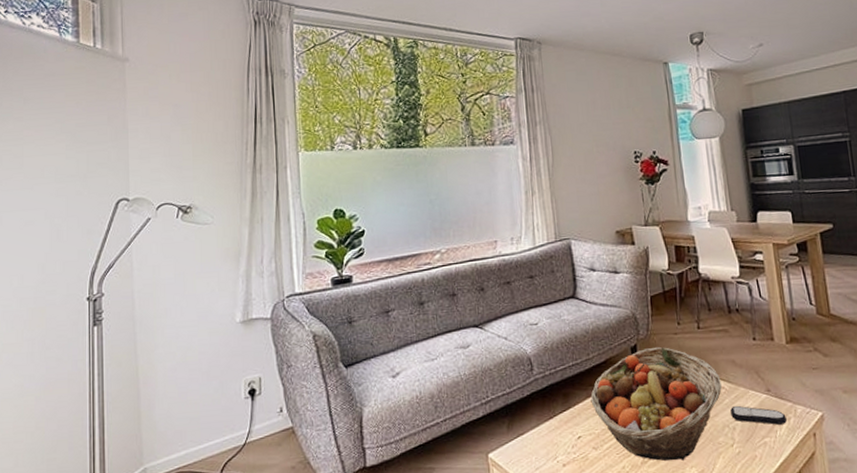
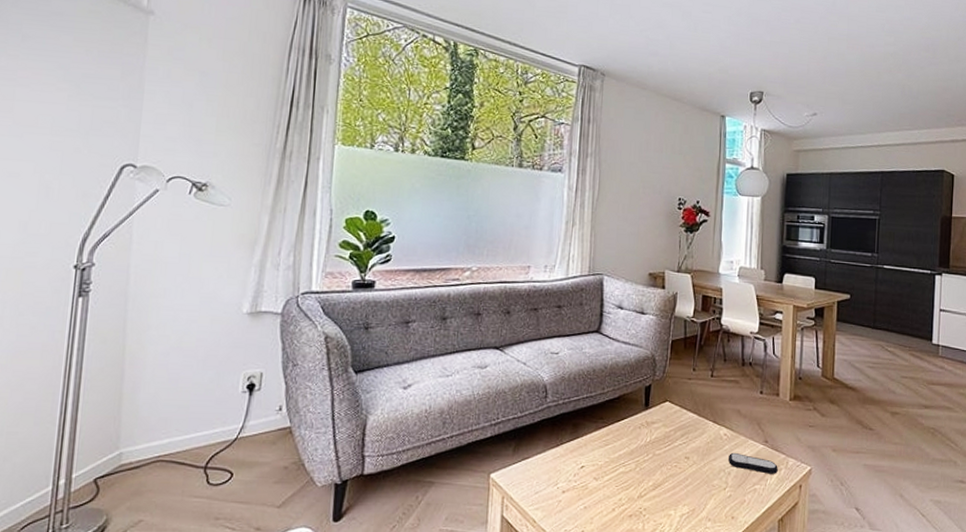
fruit basket: present [590,346,722,461] -> none [599,389,725,498]

